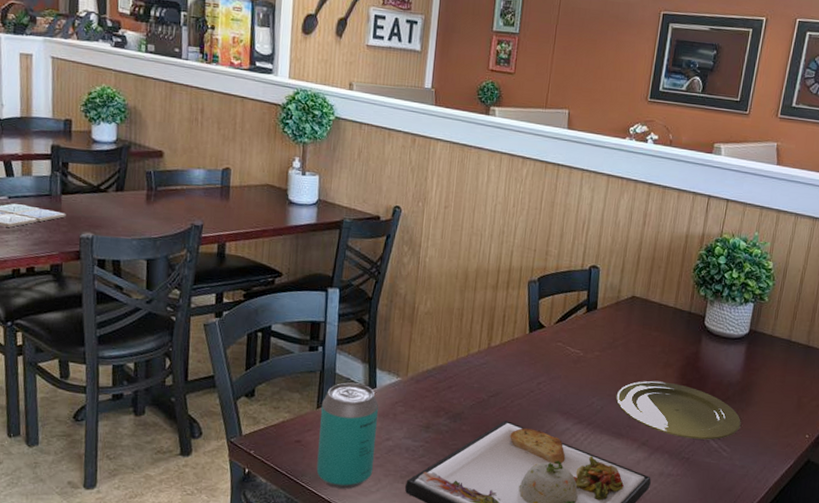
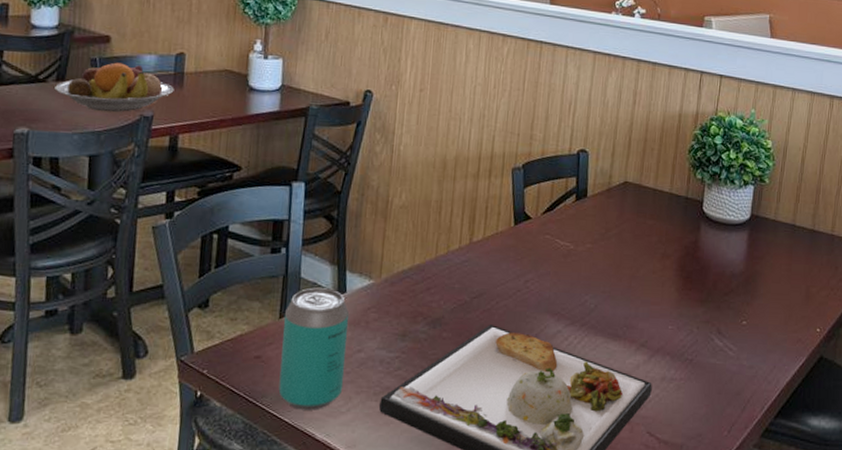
fruit bowl: none [115,175,221,221] -> present [54,62,174,113]
plate: present [615,381,741,440] -> none [610,274,747,338]

